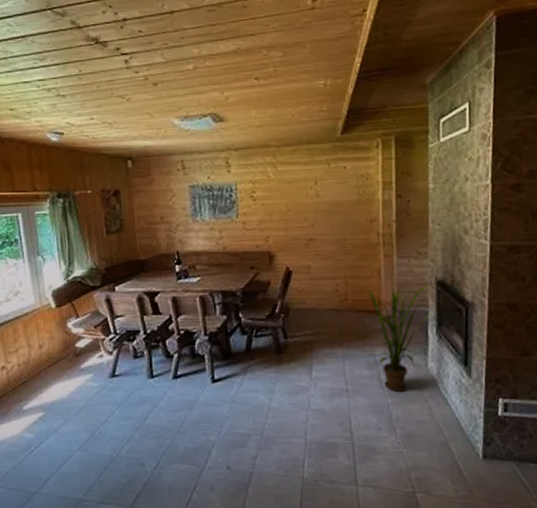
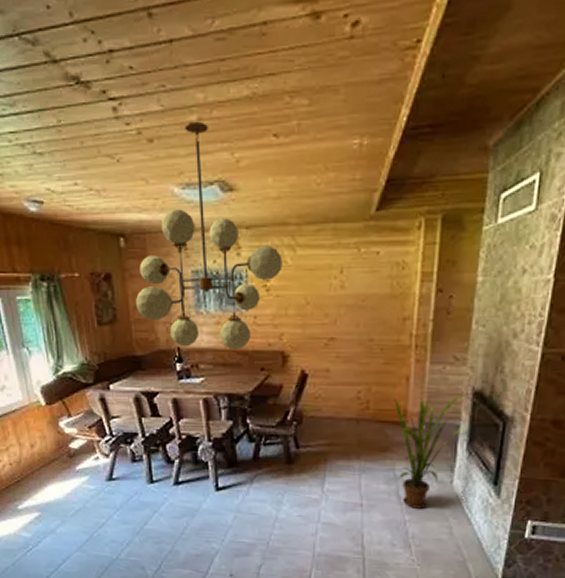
chandelier: none [141,69,266,252] -> present [136,121,283,350]

